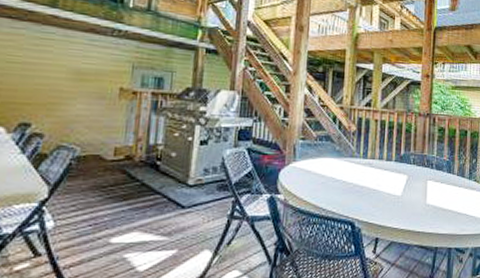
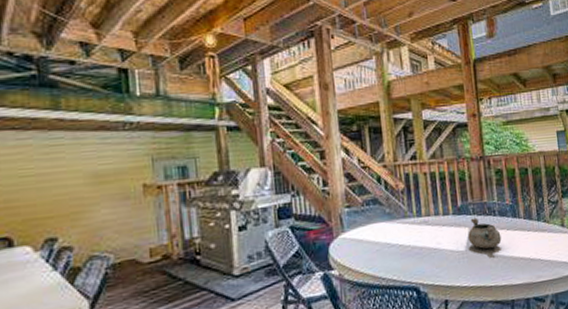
decorative bowl: none [405,167,435,198] -> present [468,217,502,249]

